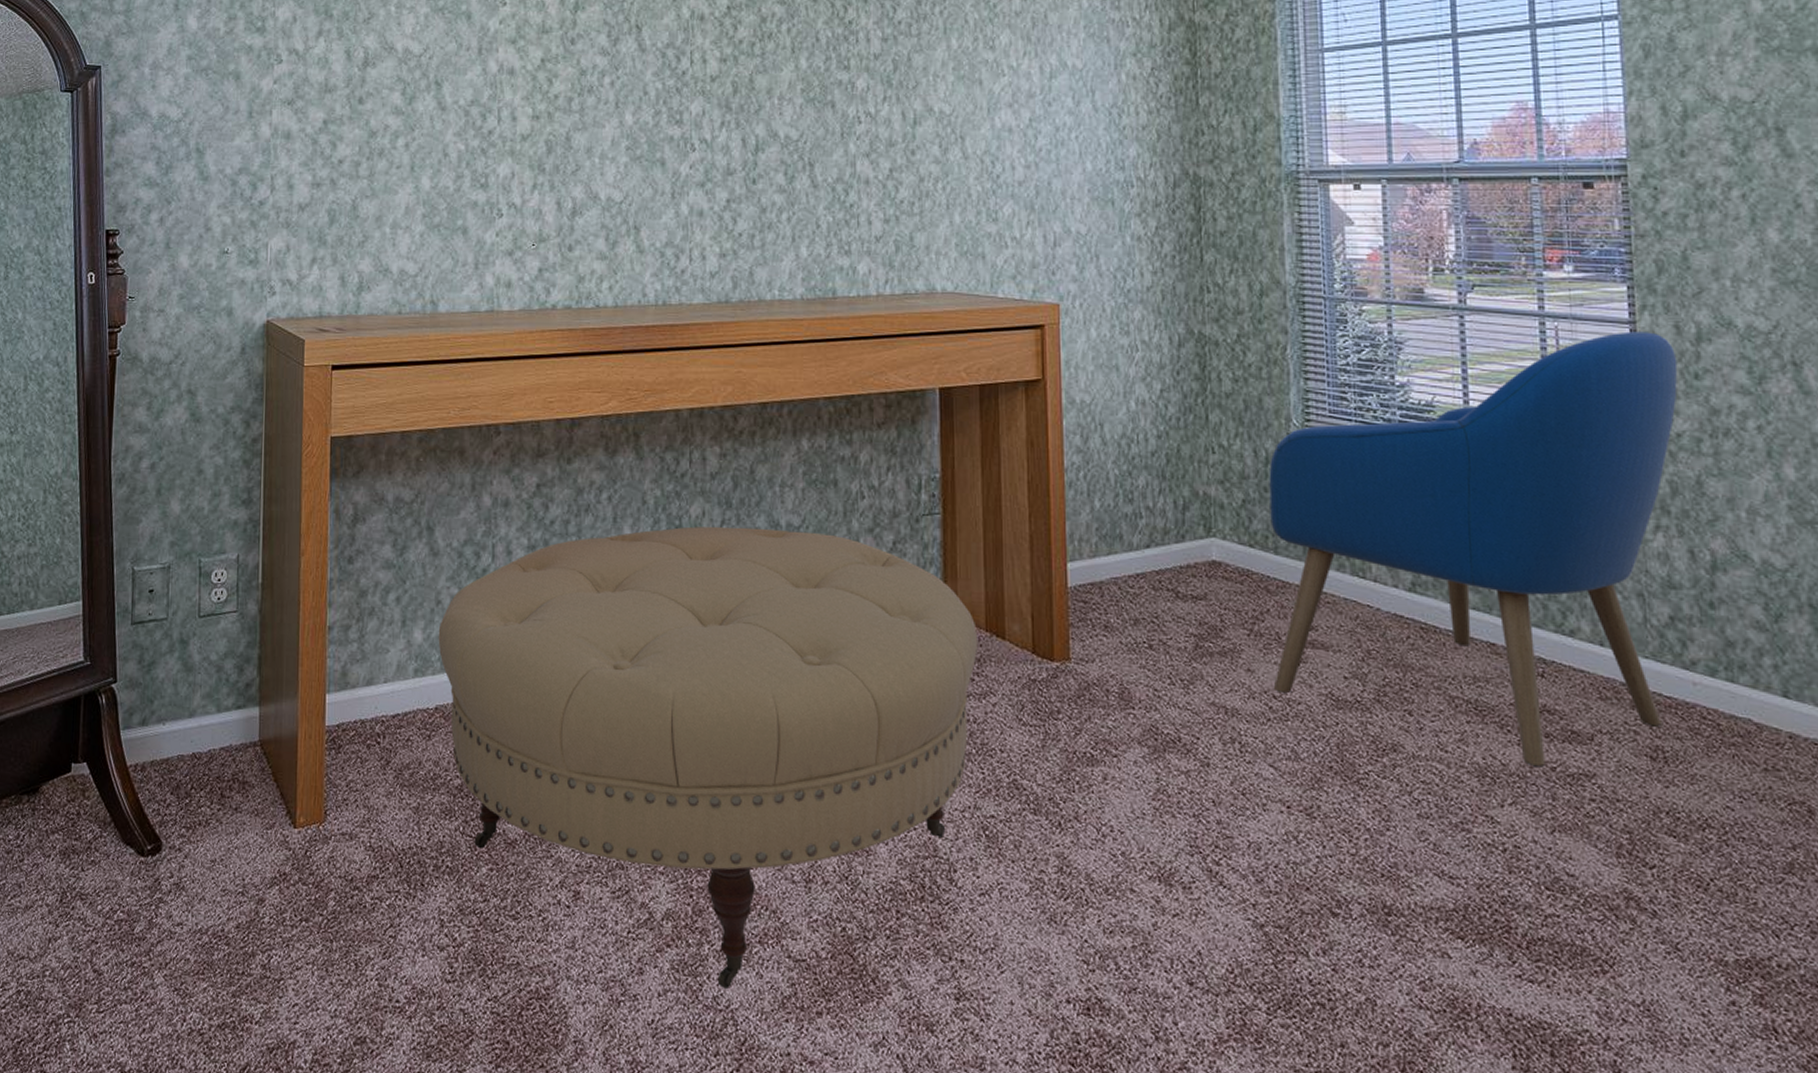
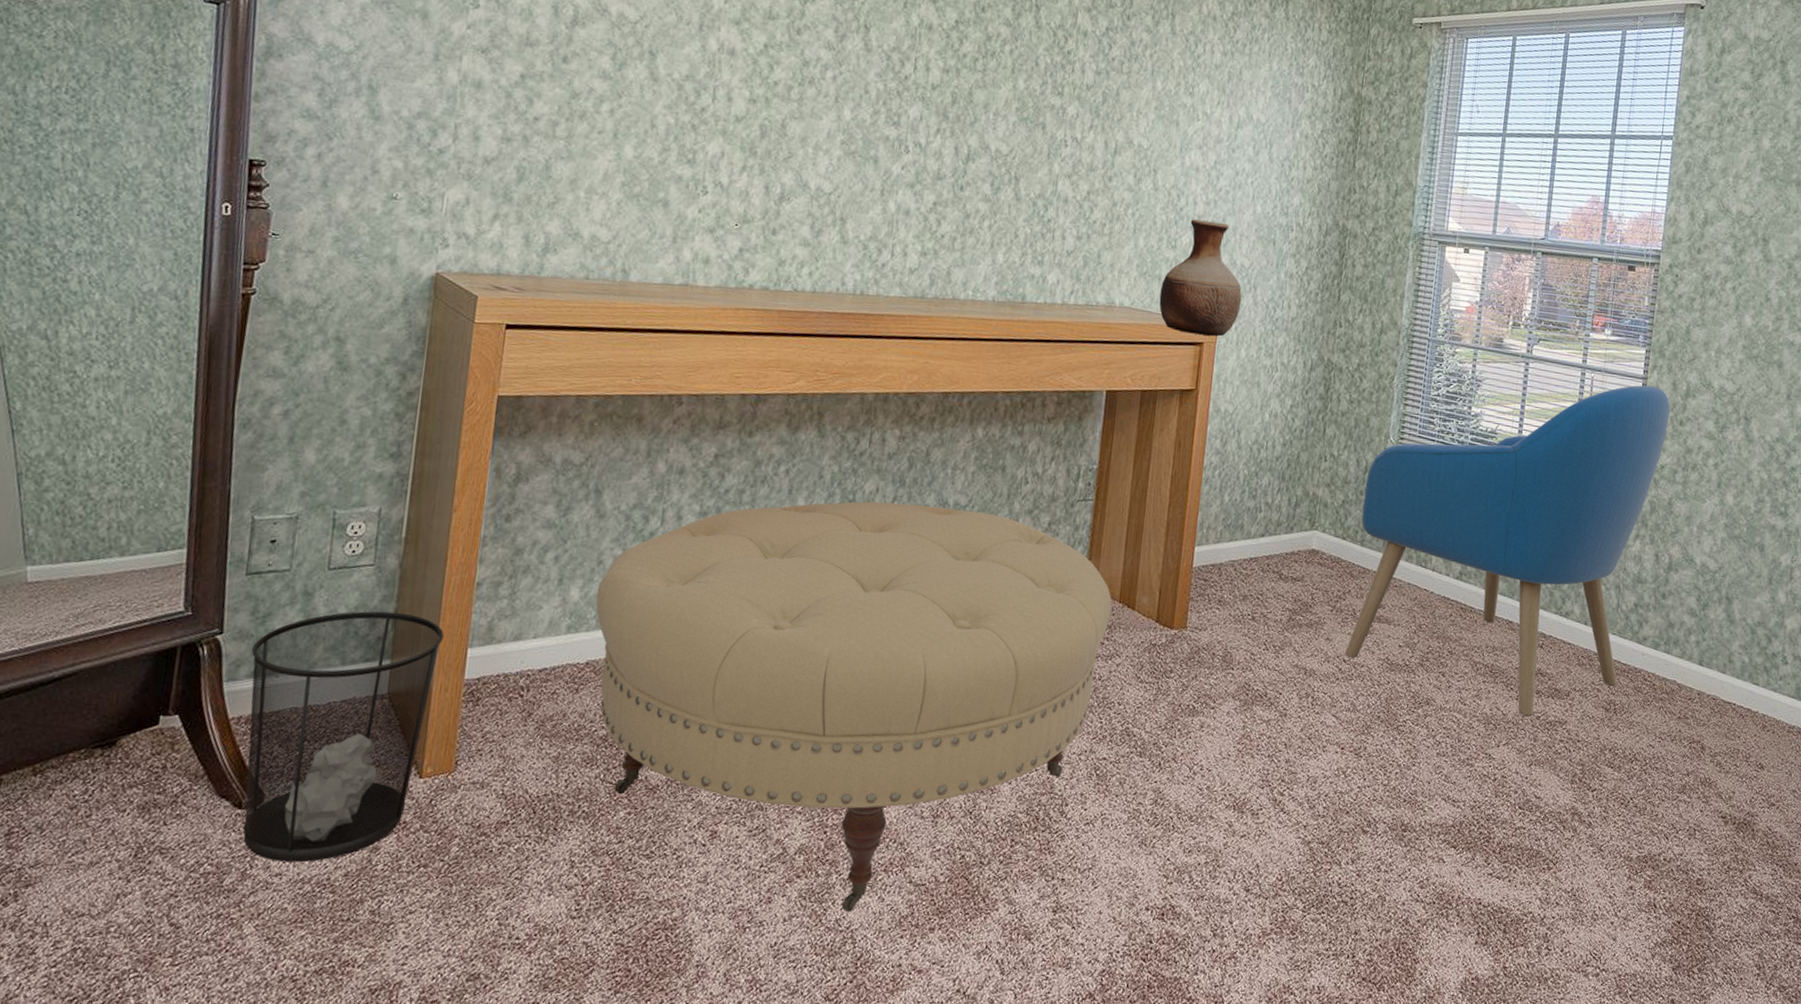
waste bin: none [141,657,303,913] -> present [243,611,444,863]
vase: none [986,186,1083,316] -> present [1159,219,1242,337]

